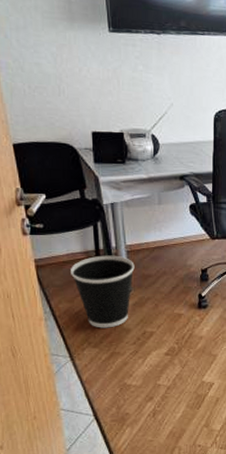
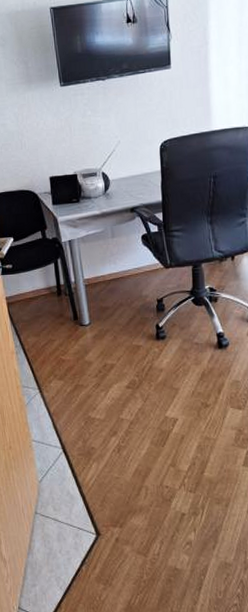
wastebasket: present [71,255,135,328] -> none [36,289,93,361]

